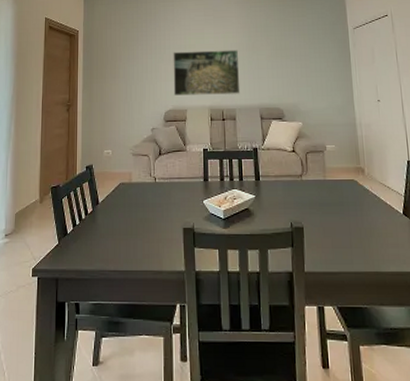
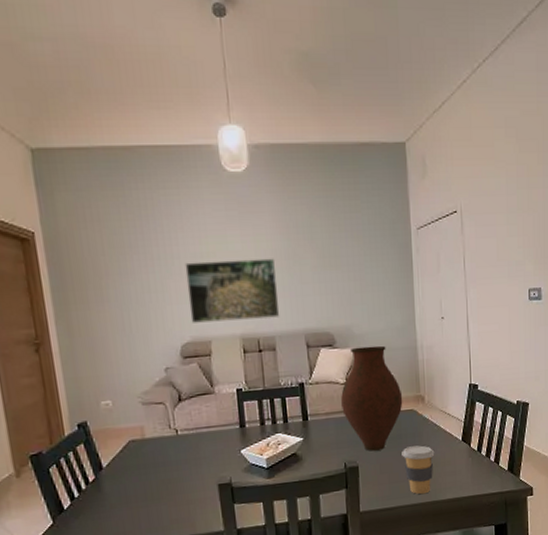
vase: none [288,121,344,214] -> present [341,345,403,451]
coffee cup: none [344,214,377,263] -> present [402,445,435,495]

